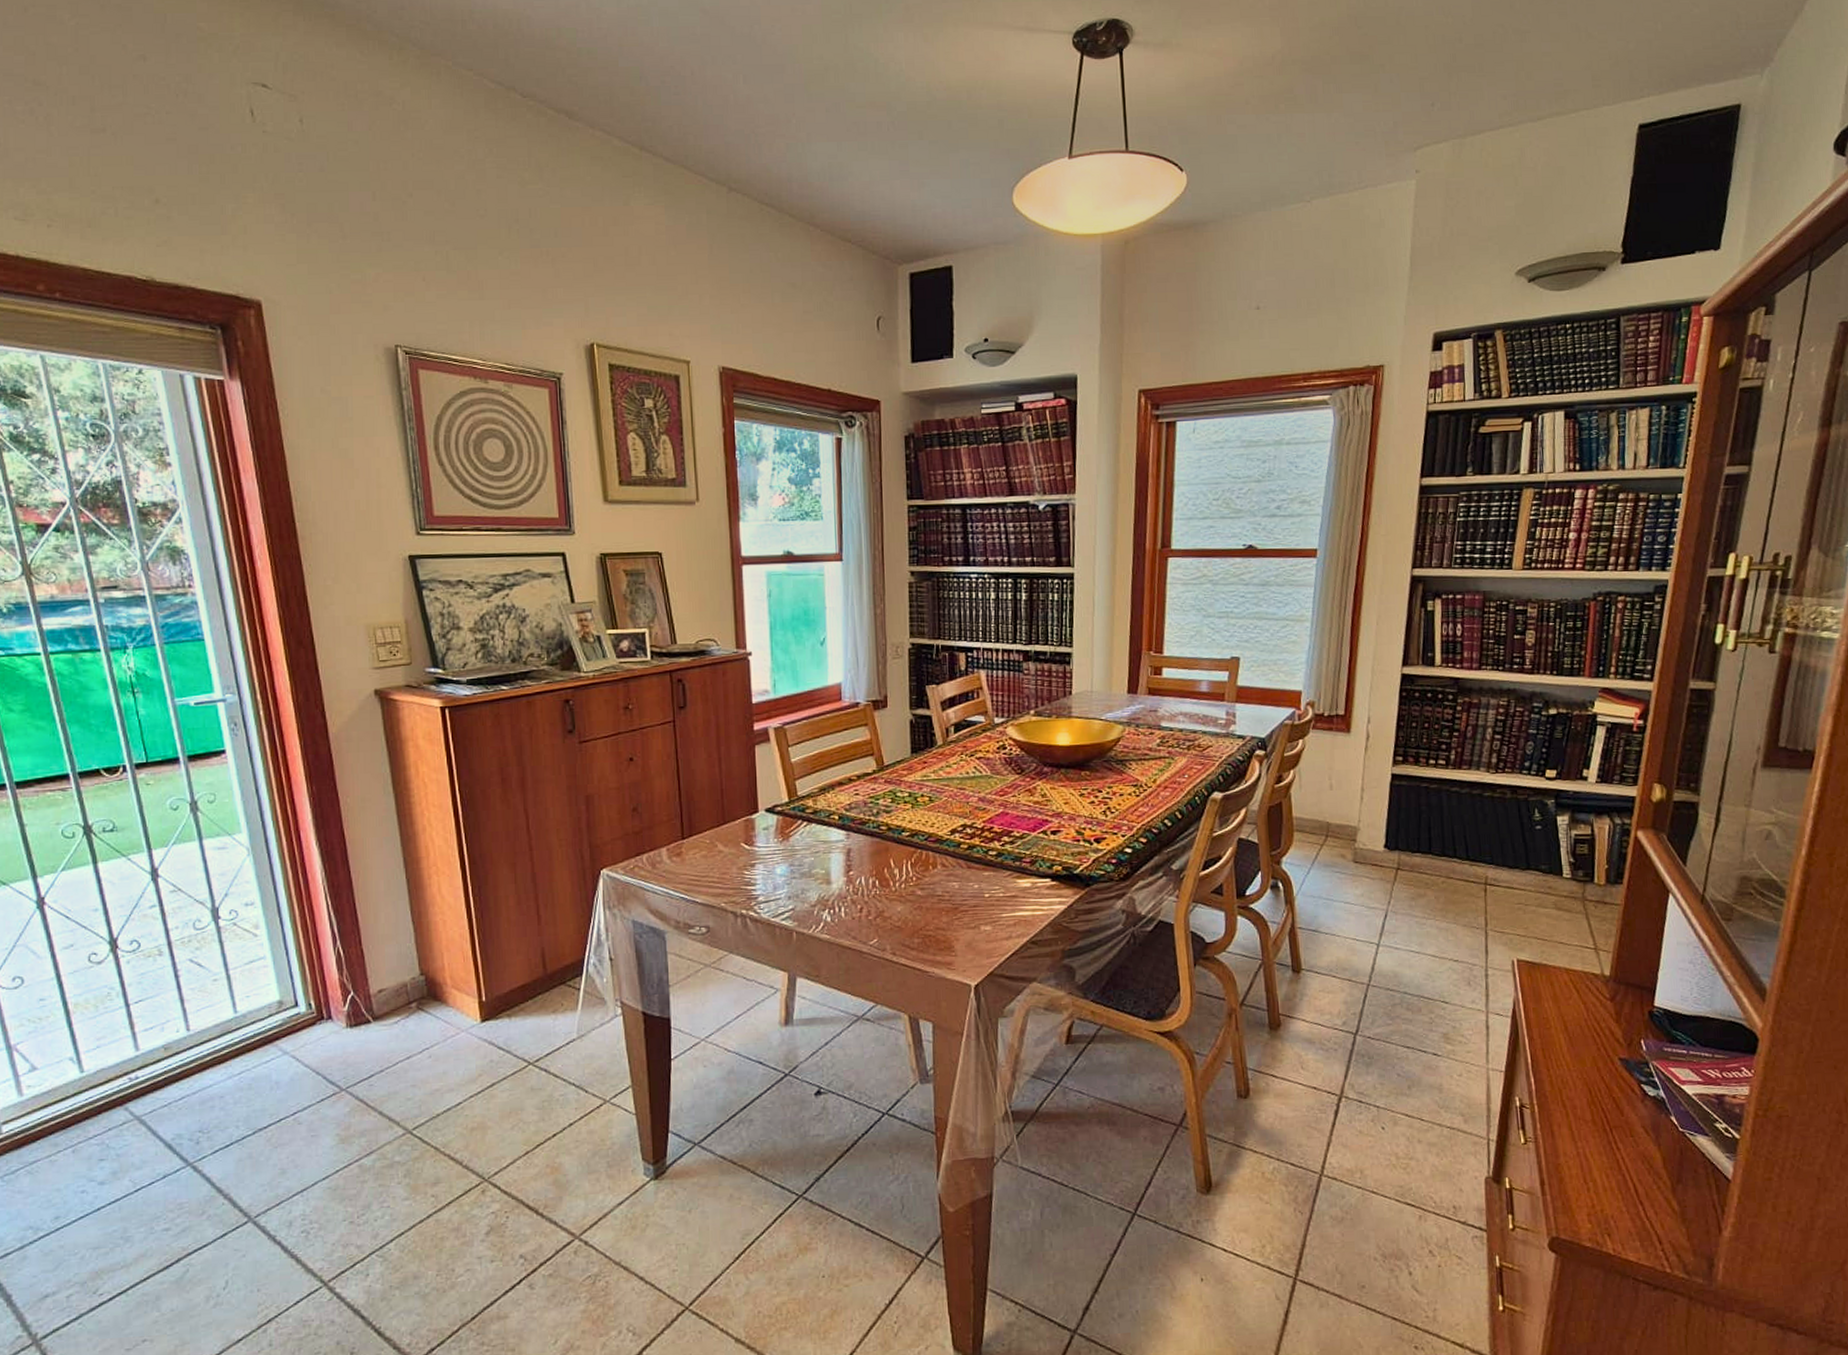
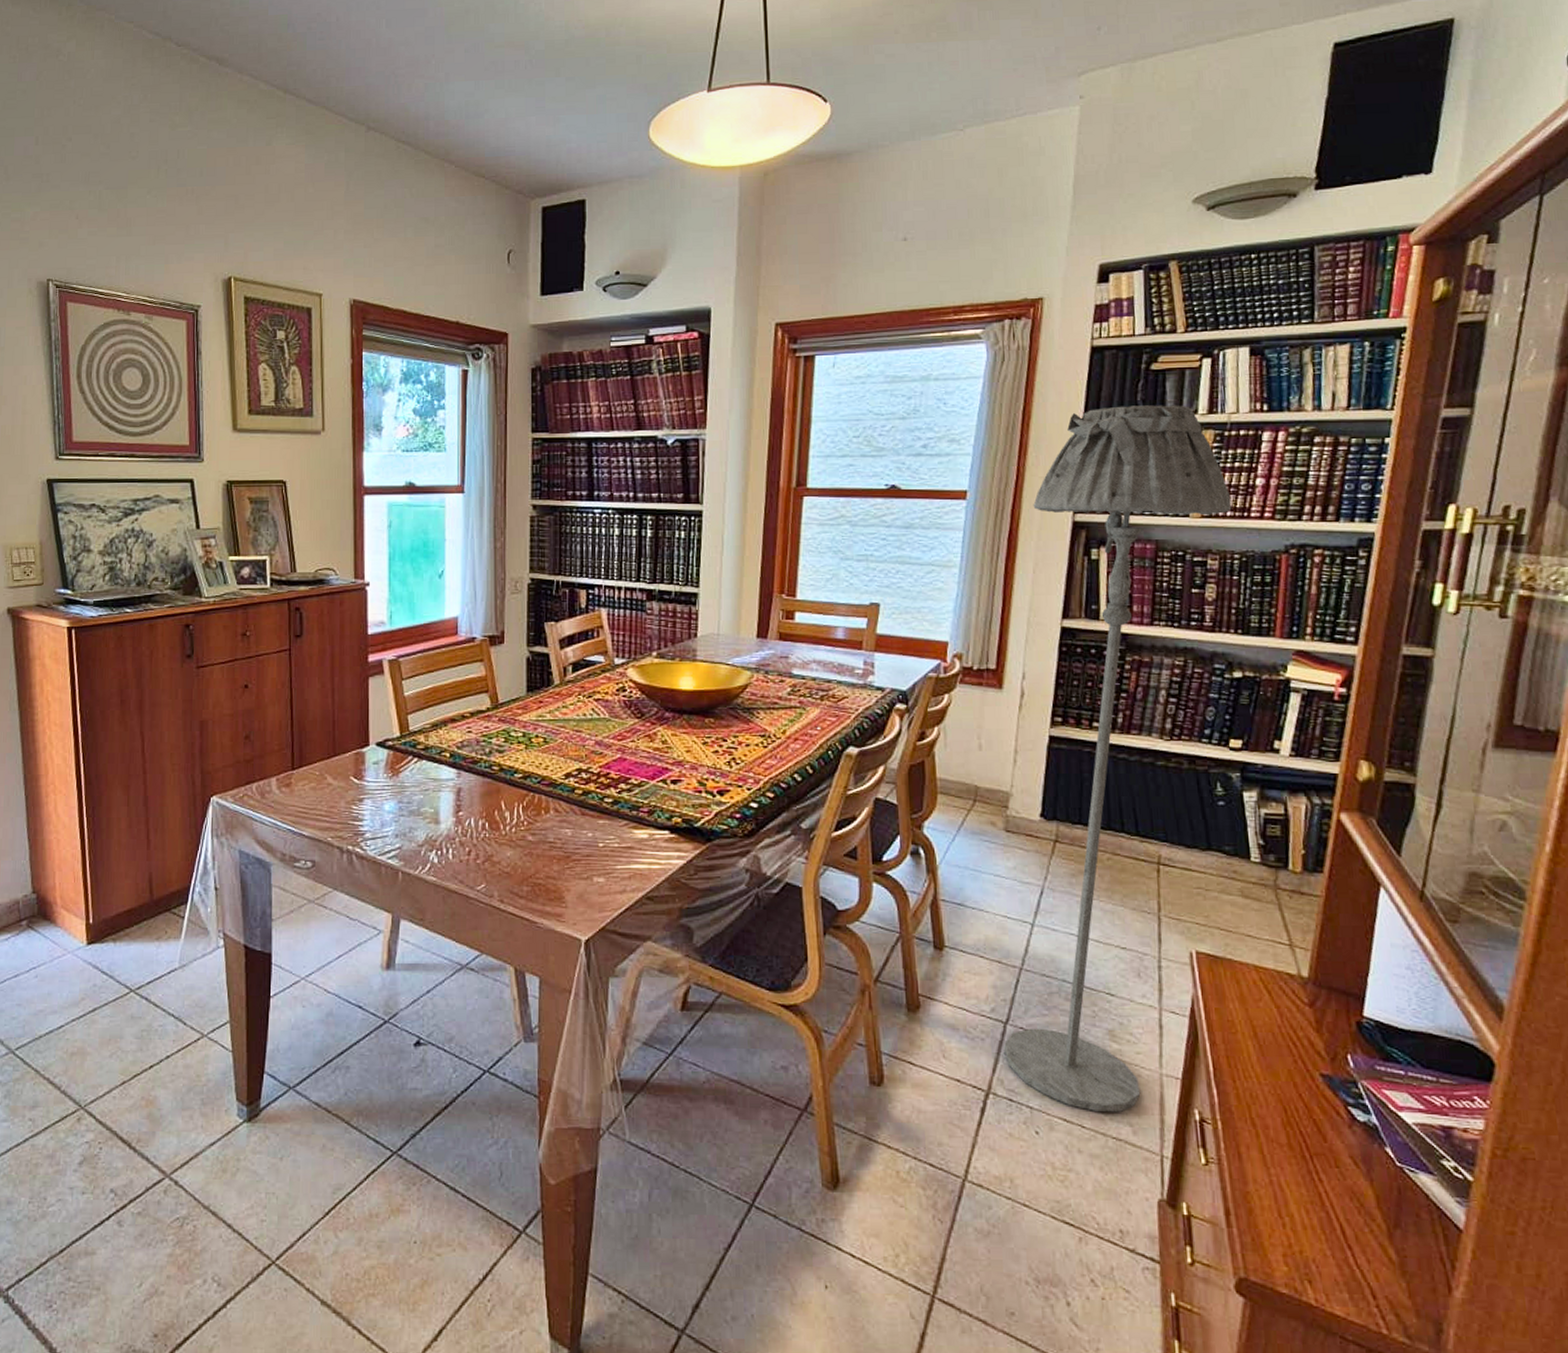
floor lamp: none [1353,465,1549,1106] -> present [1003,405,1232,1112]

